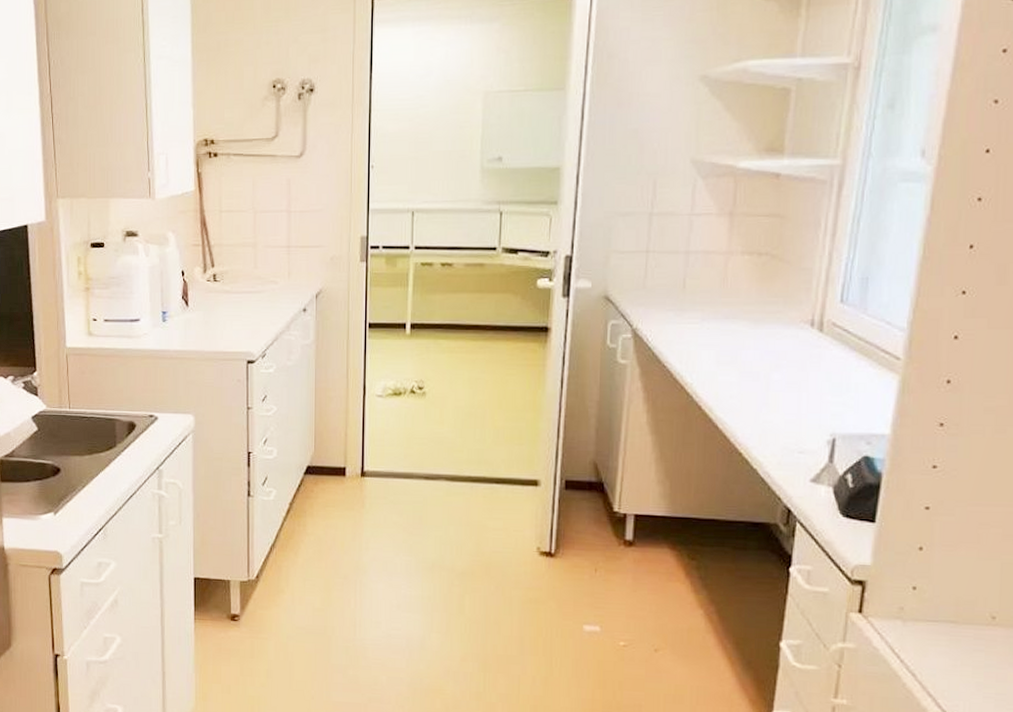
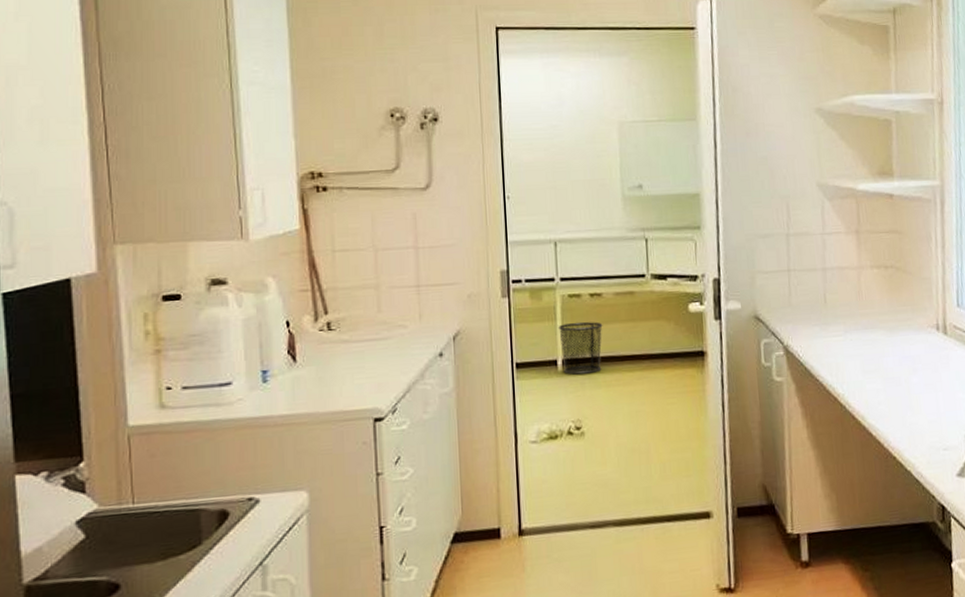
waste bin: none [410,289,451,339] -> present [559,321,603,375]

